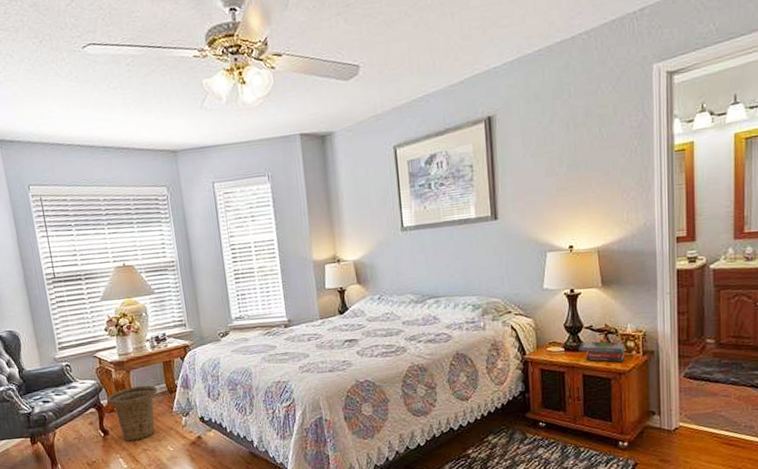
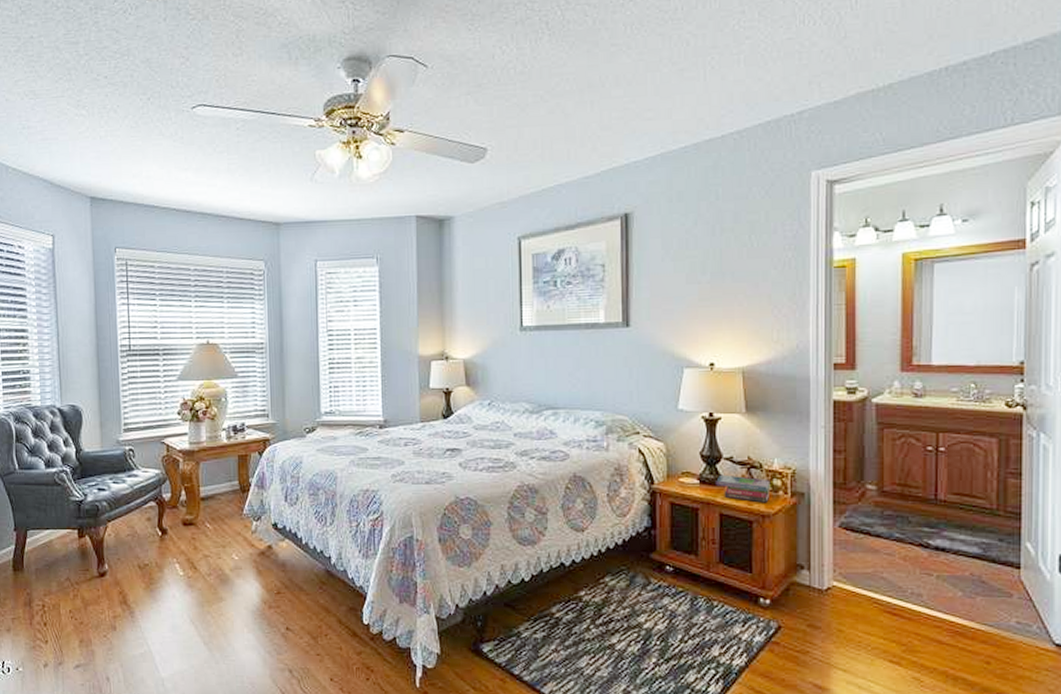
basket: present [106,385,158,441] -> none [169,480,229,544]

